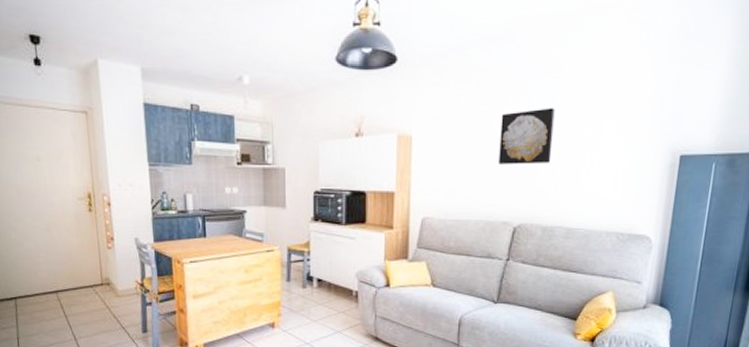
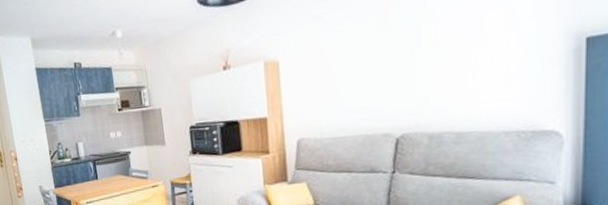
wall art: present [498,108,555,165] -> none [369,10,430,76]

